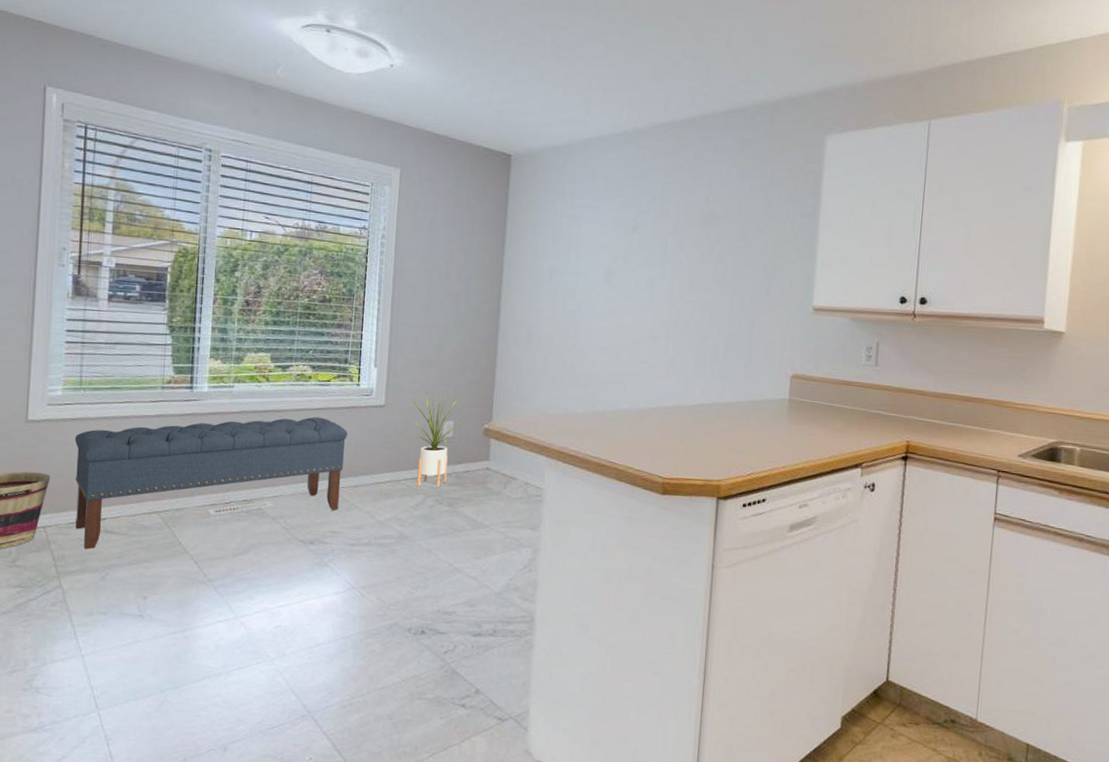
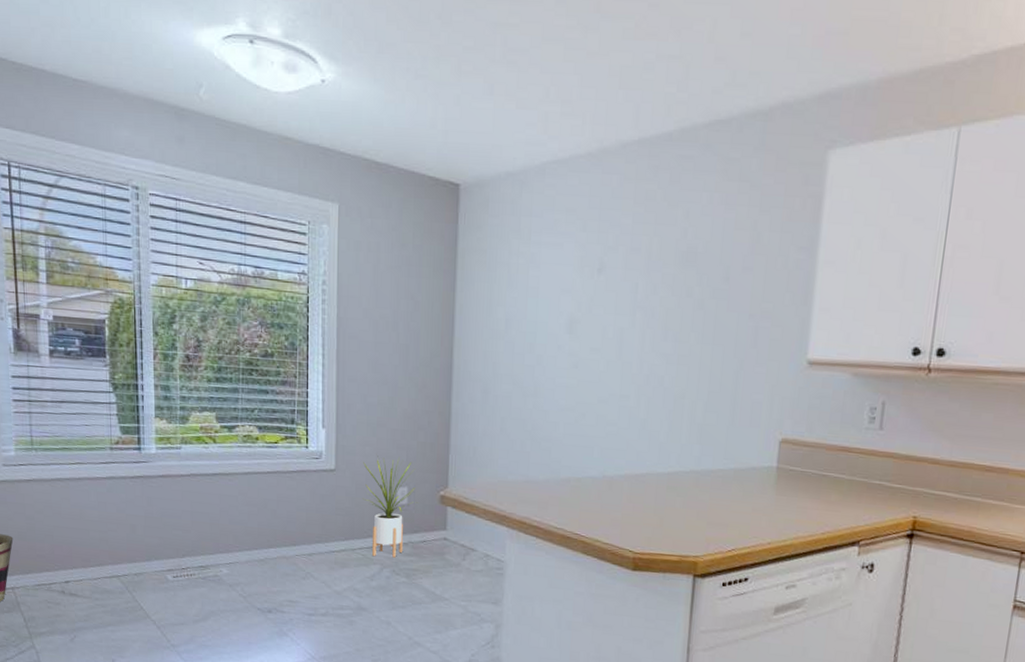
bench: present [74,416,348,550] -> none [31,480,299,612]

